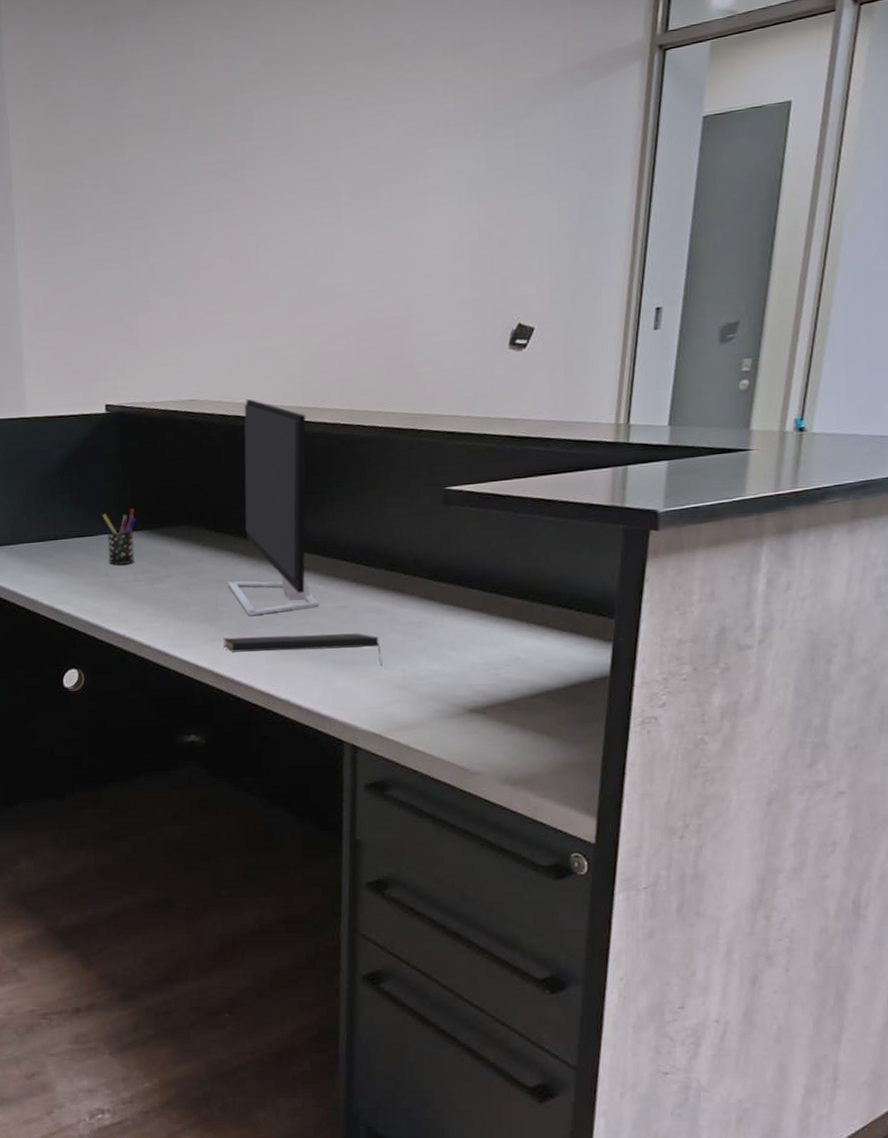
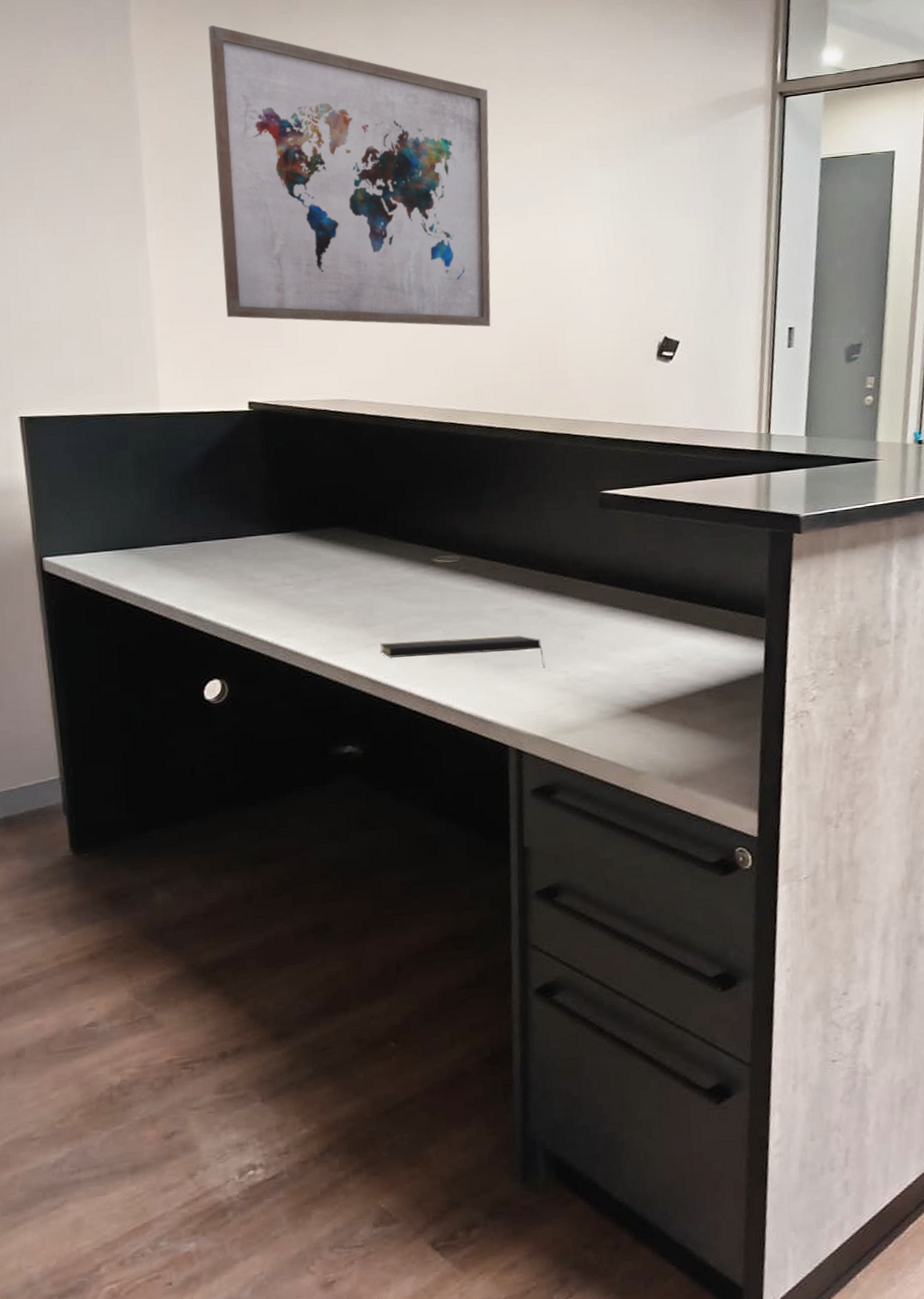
wall art: none [72,31,343,323] -> present [208,25,491,327]
pen holder: present [102,508,136,566] -> none [246,510,284,569]
monitor: present [227,399,320,616] -> none [383,401,480,620]

